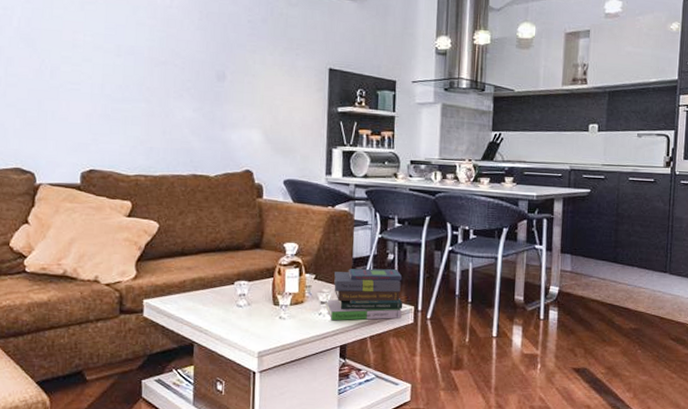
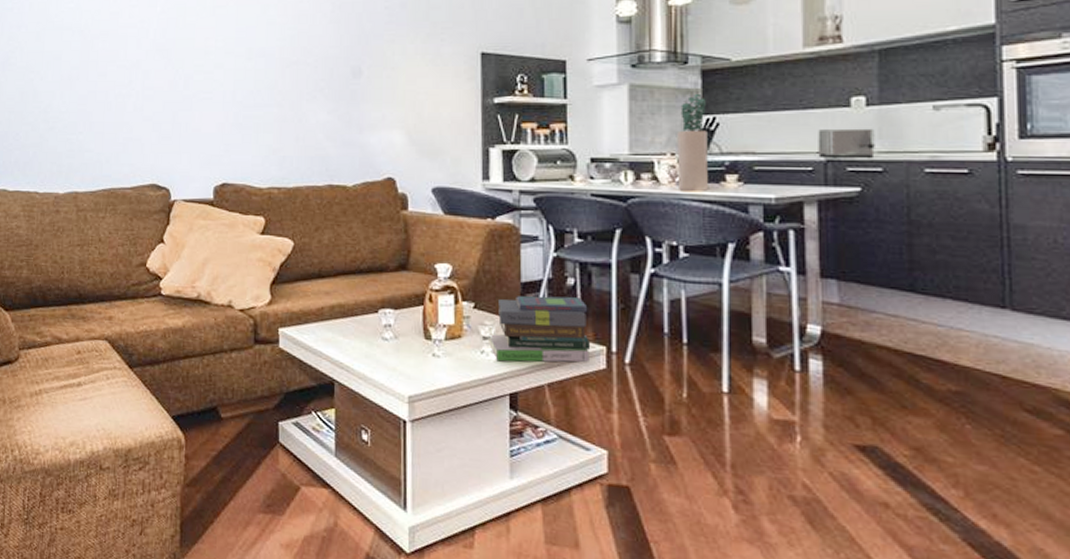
vase: none [472,113,495,190] -> present [677,91,708,193]
toaster: none [566,147,602,170] -> present [818,128,875,159]

